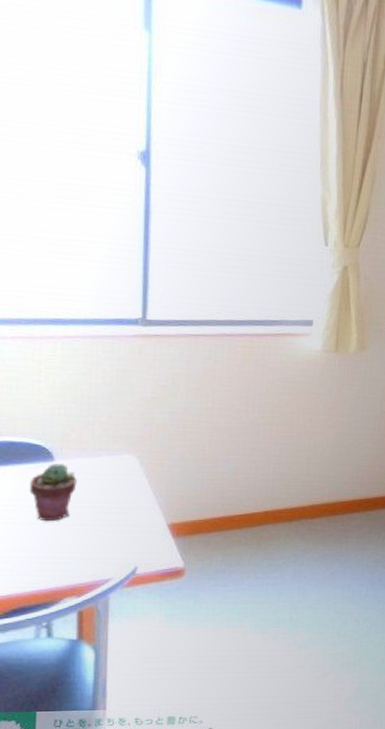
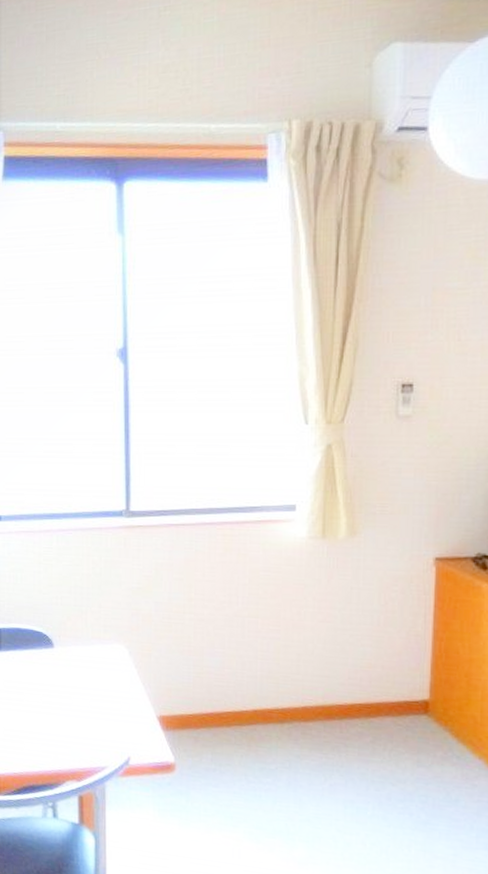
potted succulent: present [29,463,77,522] -> none [34,650,74,706]

